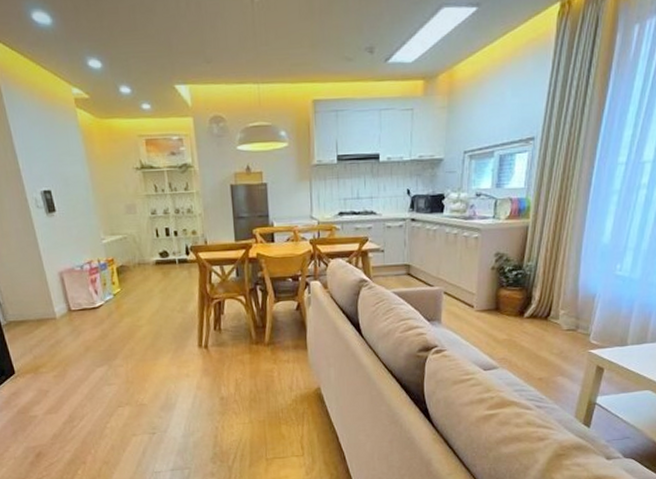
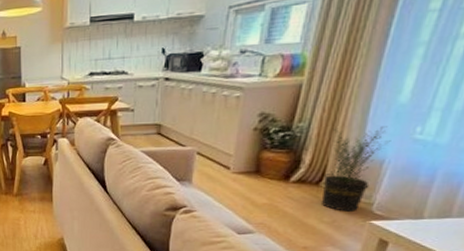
potted plant: none [550,264,599,343] -> present [322,126,391,212]

